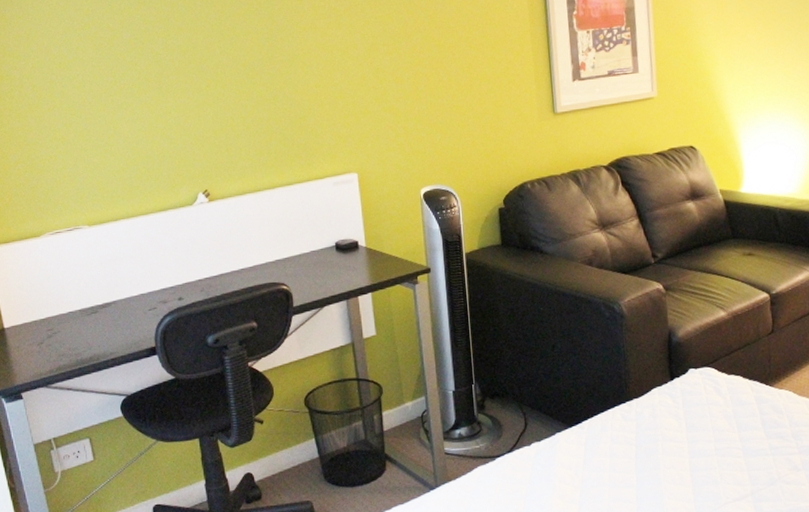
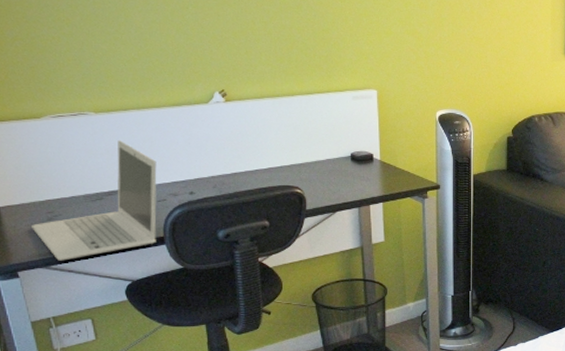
laptop: none [33,251,148,379] -> present [32,140,157,261]

